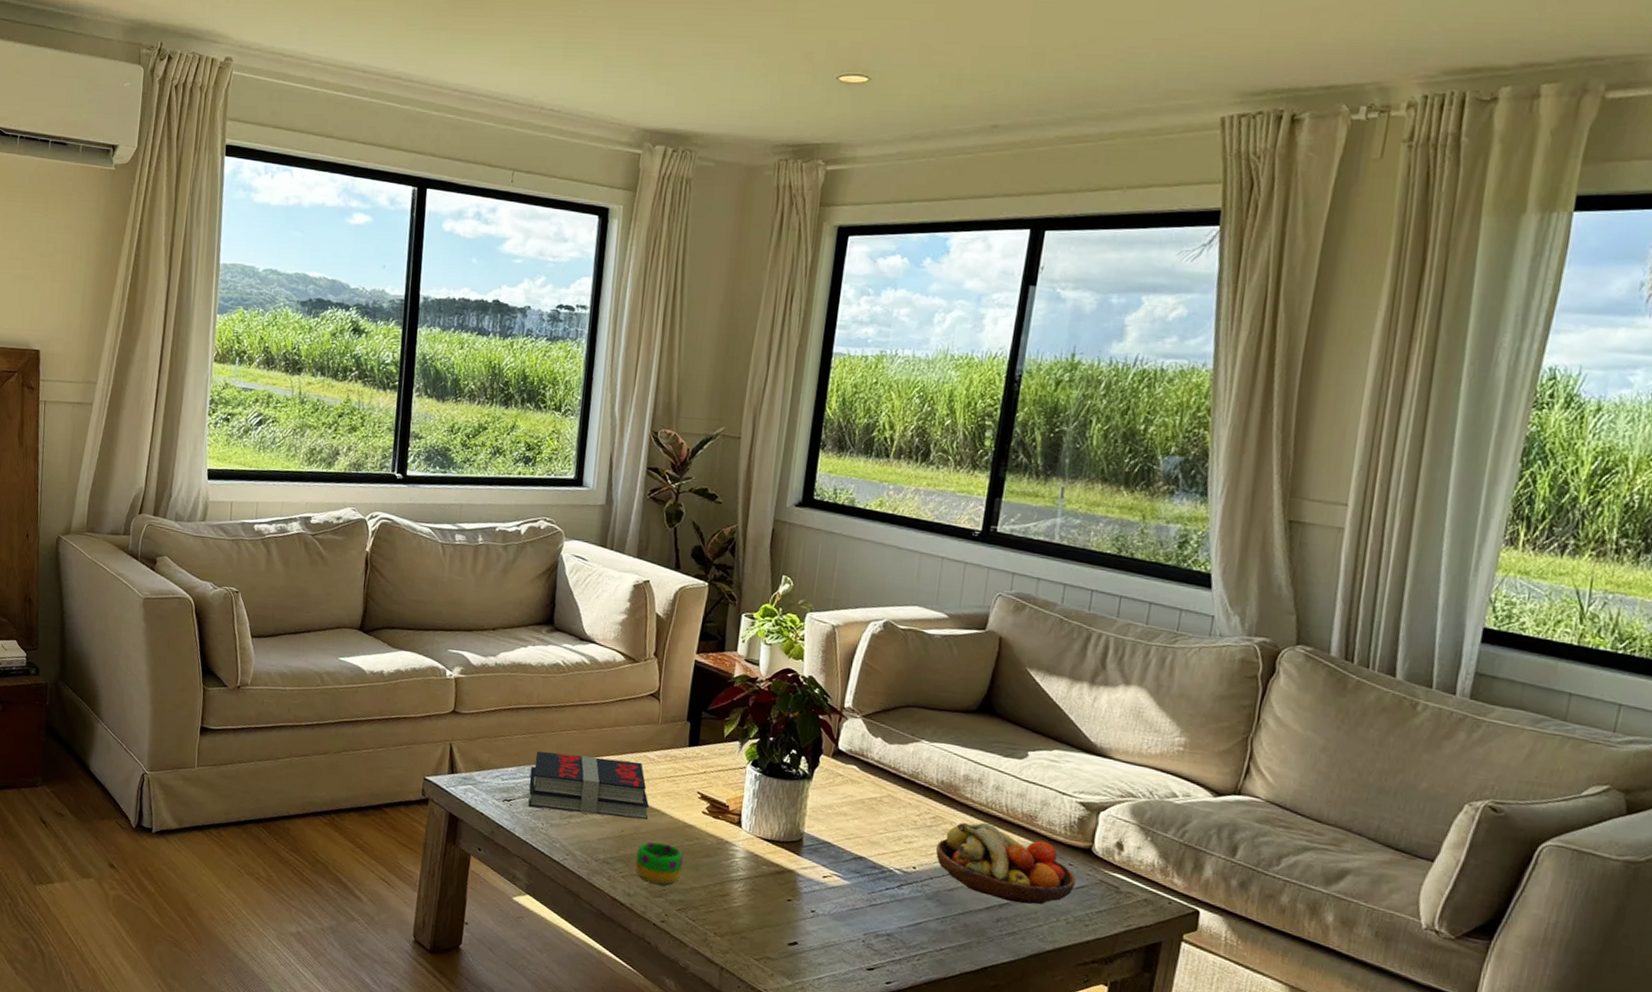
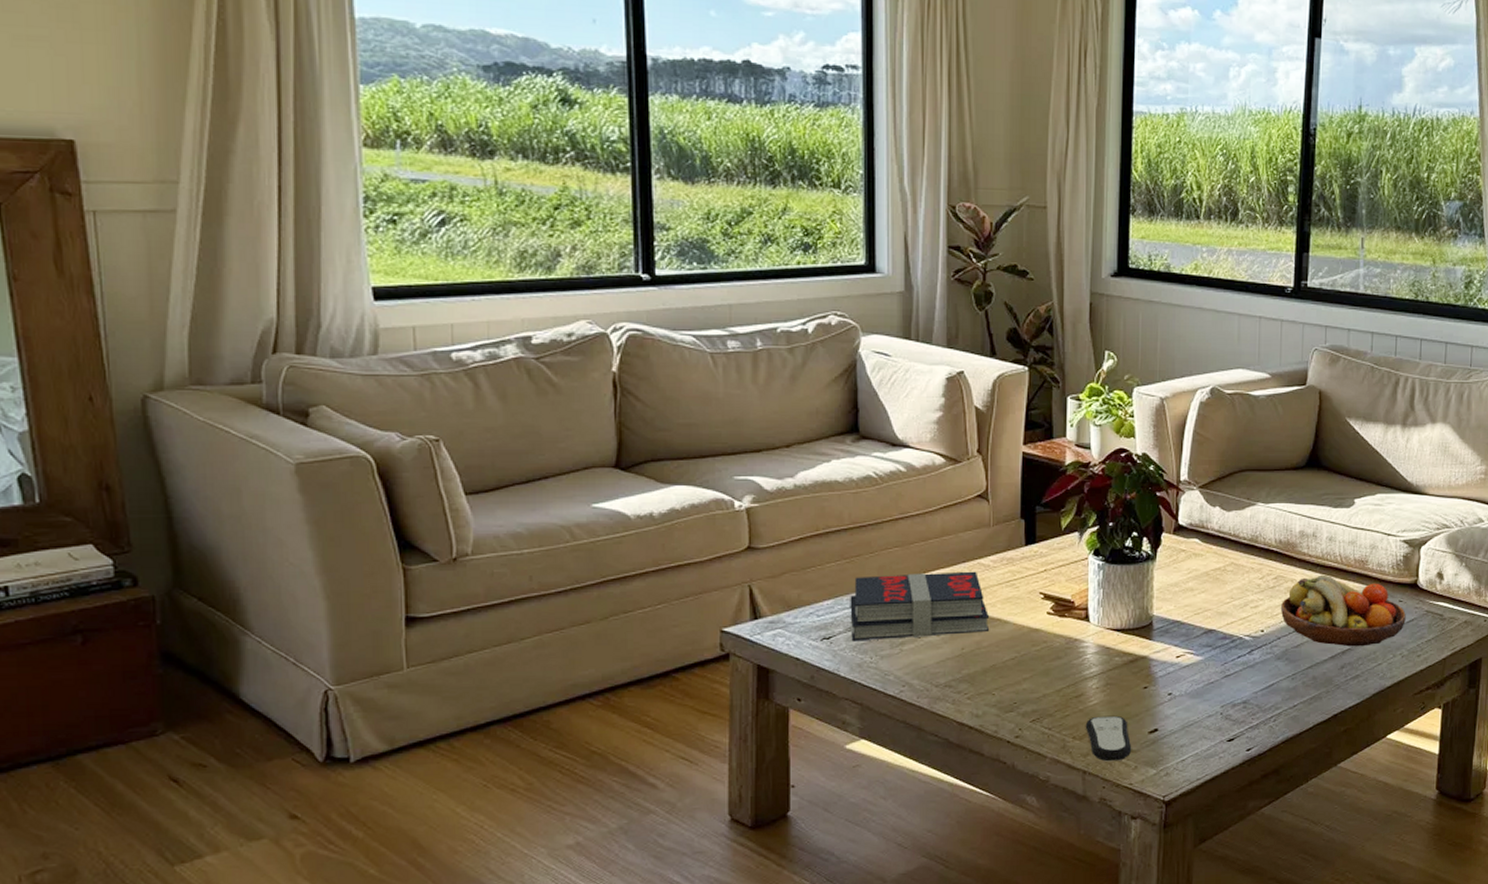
mug: present [635,841,683,885] -> none [981,653,1032,699]
remote control: none [727,917,770,965] -> present [1085,715,1132,762]

